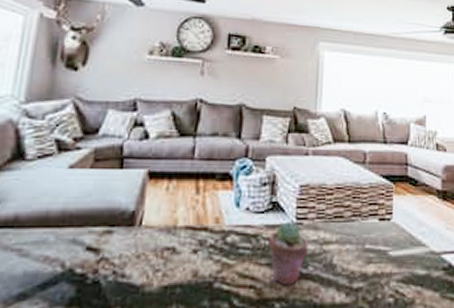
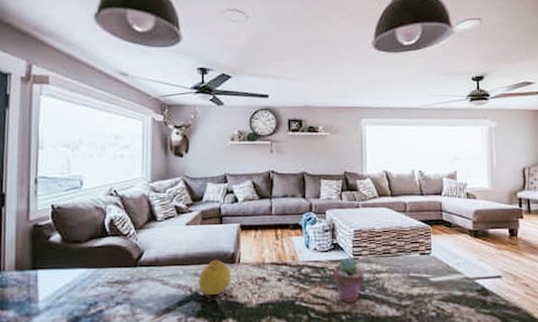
fruit: none [76,220,128,274] -> present [198,259,232,296]

